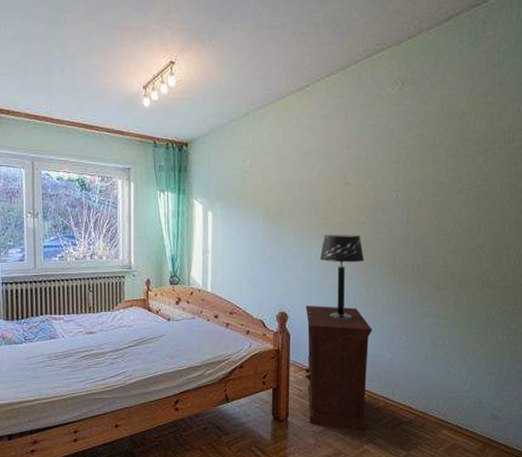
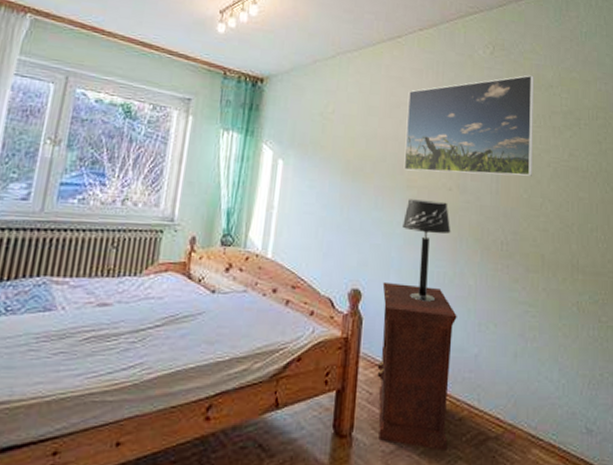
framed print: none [318,105,445,210] -> present [403,75,534,176]

